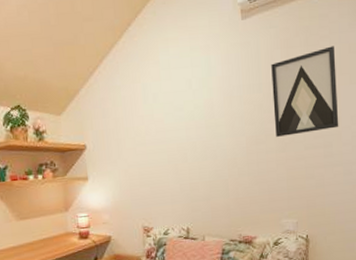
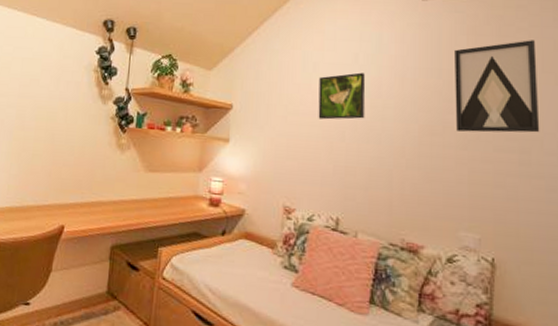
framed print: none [160,97,202,146] -> present [318,72,366,120]

